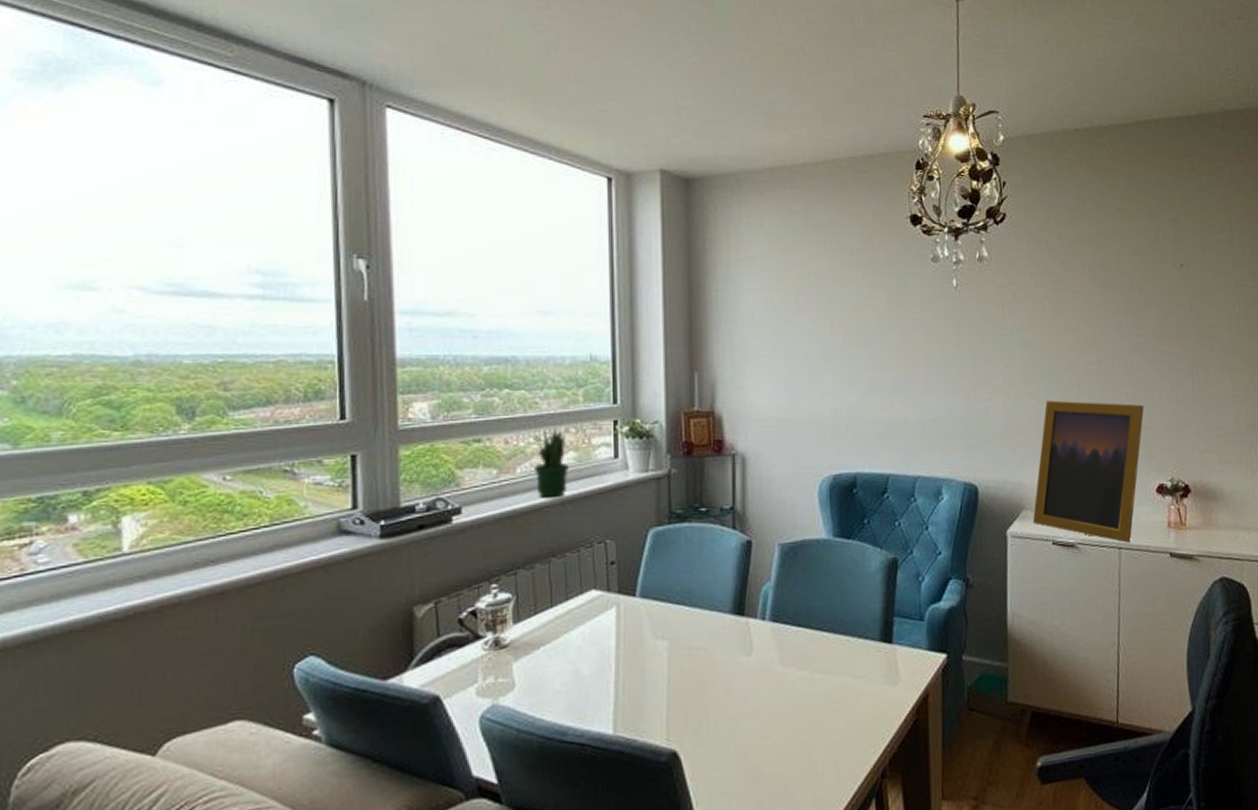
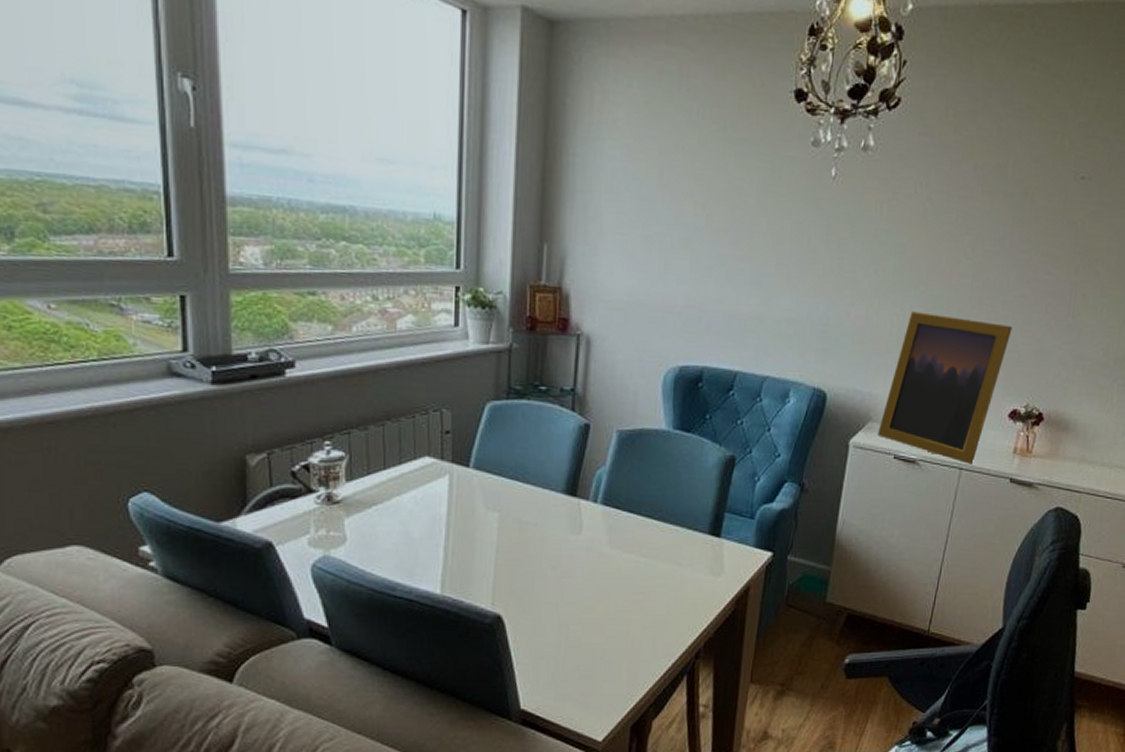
planter: present [534,429,569,498] -> none [371,289,407,360]

